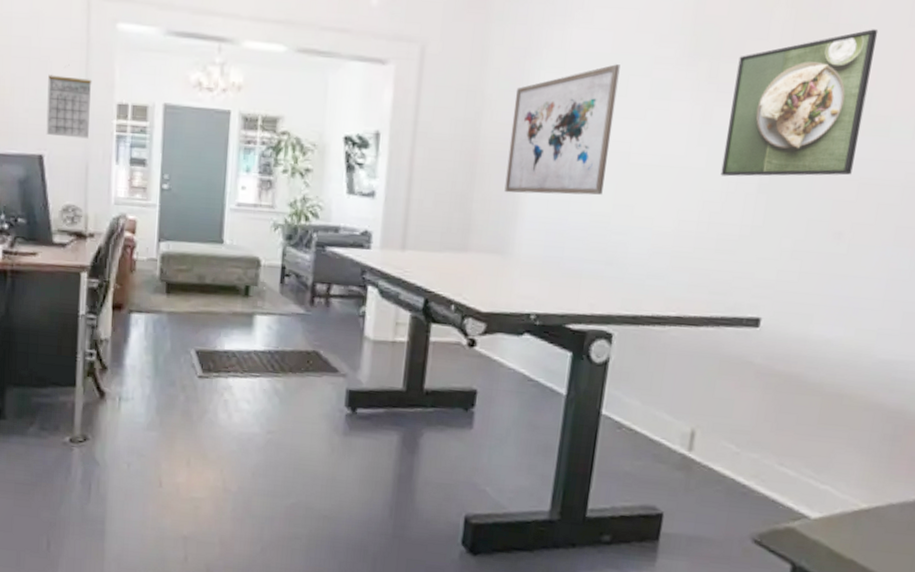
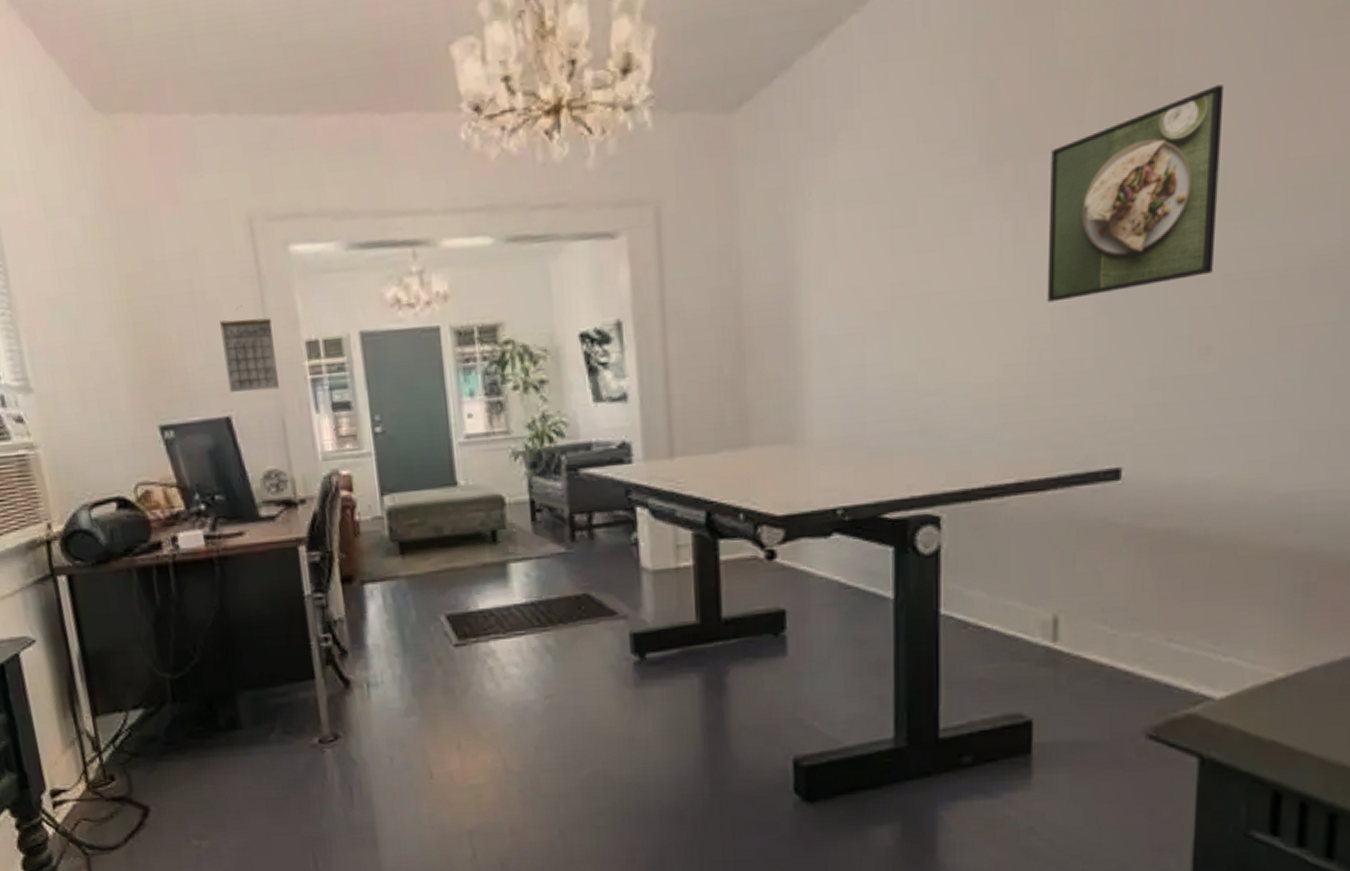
wall art: present [504,64,620,195] -> none [778,187,904,368]

